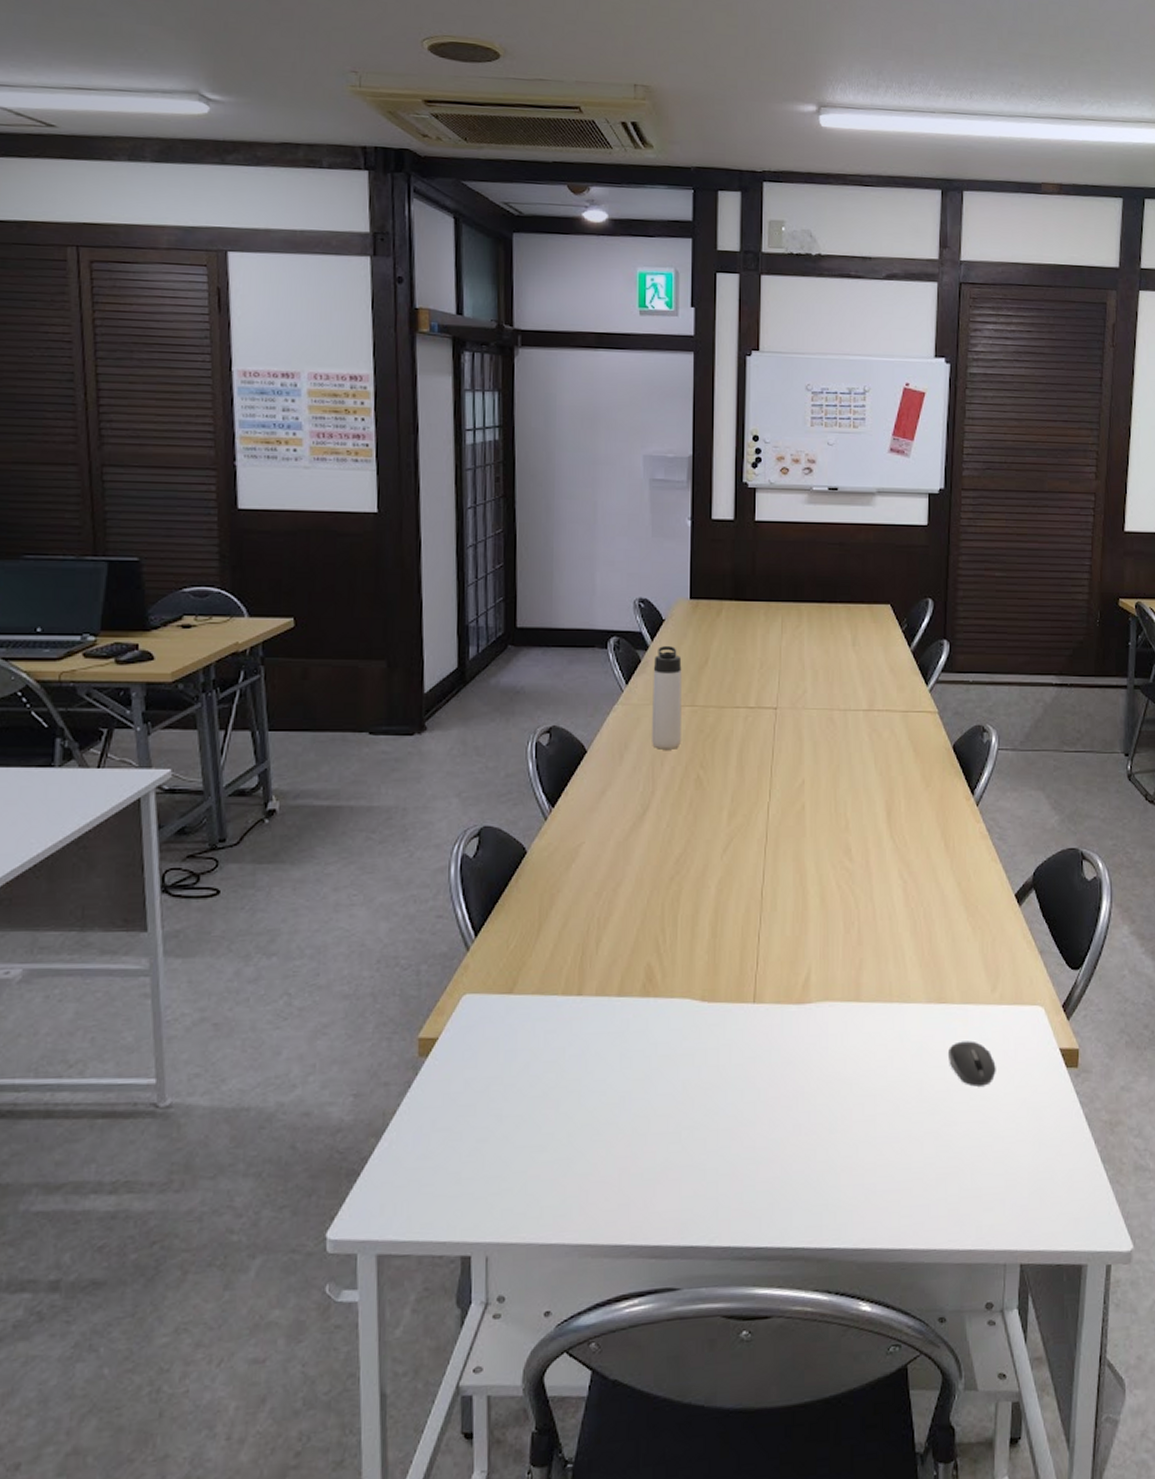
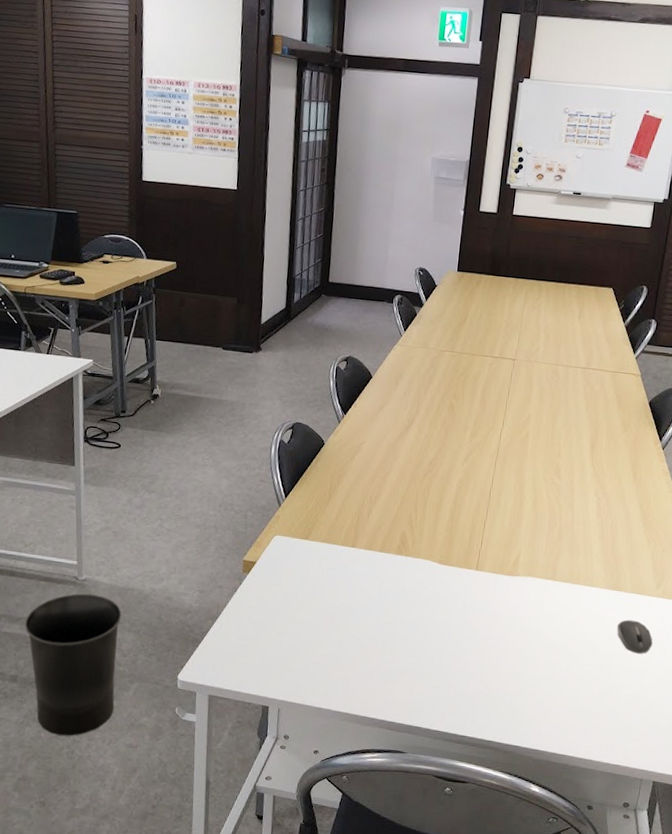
waste bin: none [71,1126,233,1367] -> present [25,593,122,736]
thermos bottle: present [652,646,682,749] -> none [419,305,447,382]

